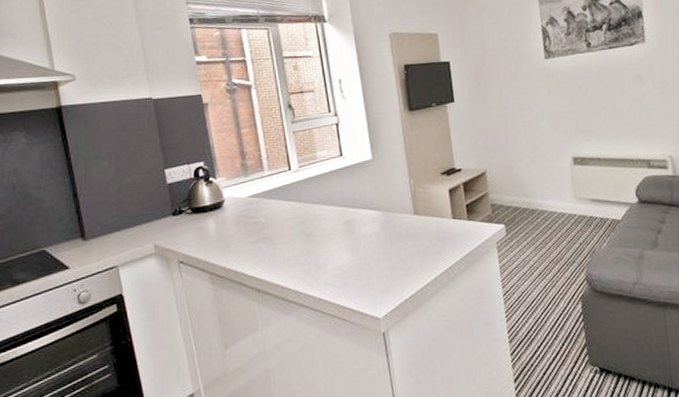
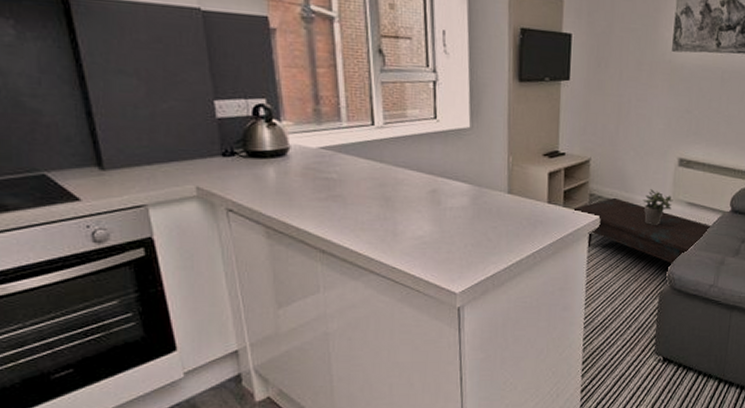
coffee table: none [476,204,619,265] -> present [572,197,710,264]
potted plant: none [544,191,576,227] -> present [643,189,673,225]

